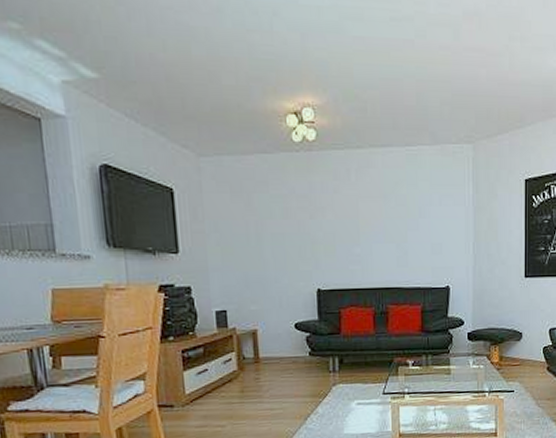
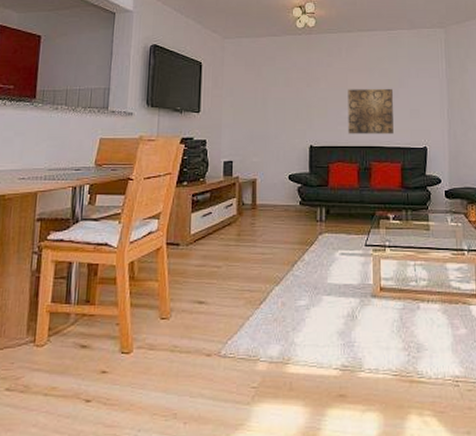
wall art: none [359,219,413,275] -> present [348,88,394,135]

